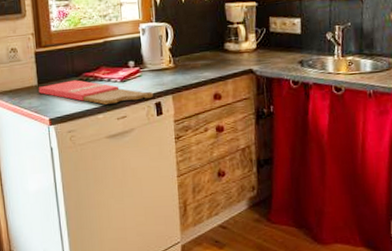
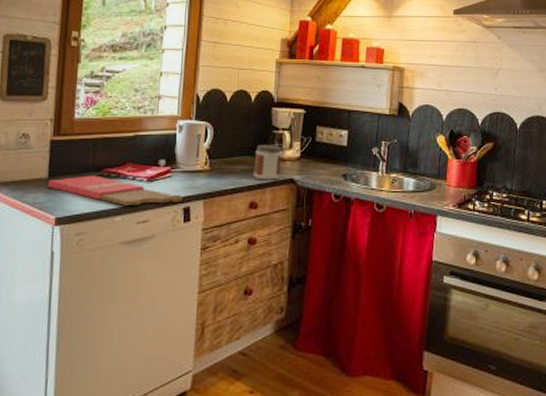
jar: none [213,38,240,73] -> present [254,144,282,180]

